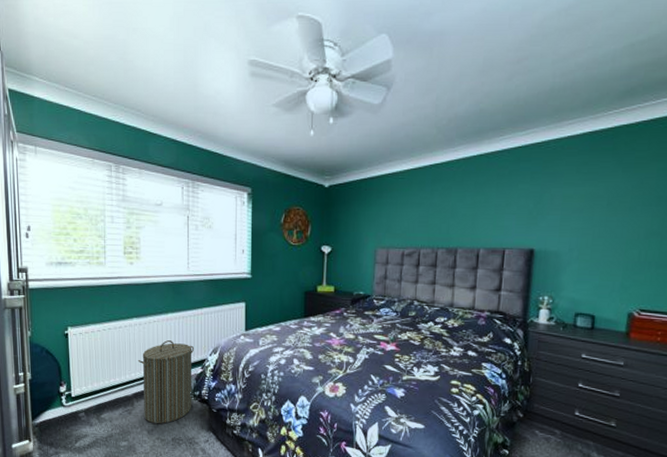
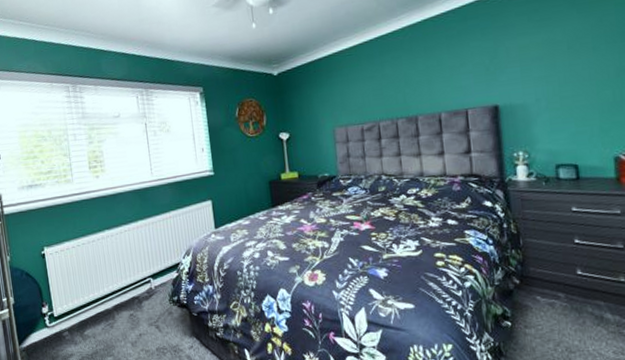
laundry hamper: present [138,340,194,424] -> none [114,248,172,335]

